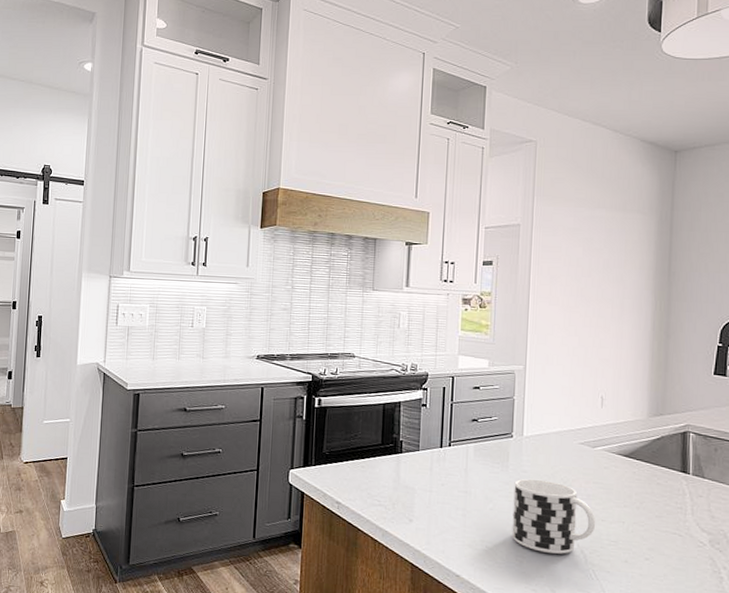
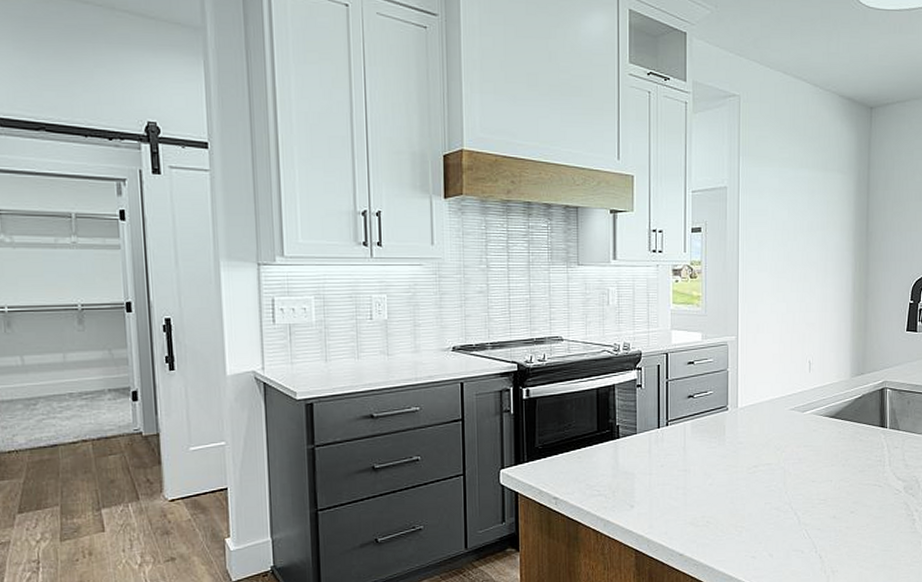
cup: present [512,478,596,554] -> none [731,449,807,520]

